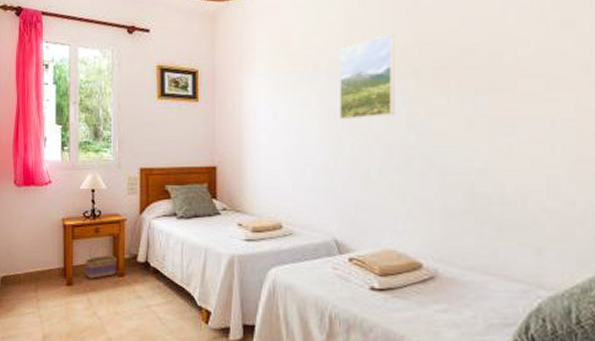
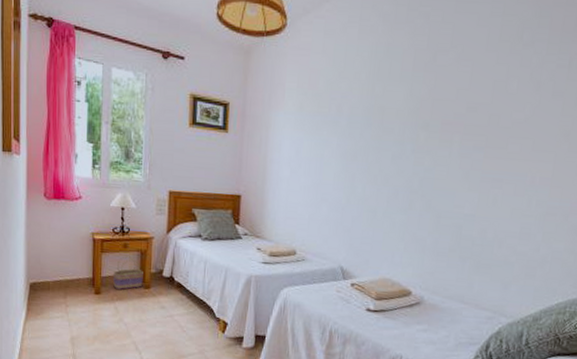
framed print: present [340,33,395,120] -> none [356,86,412,162]

